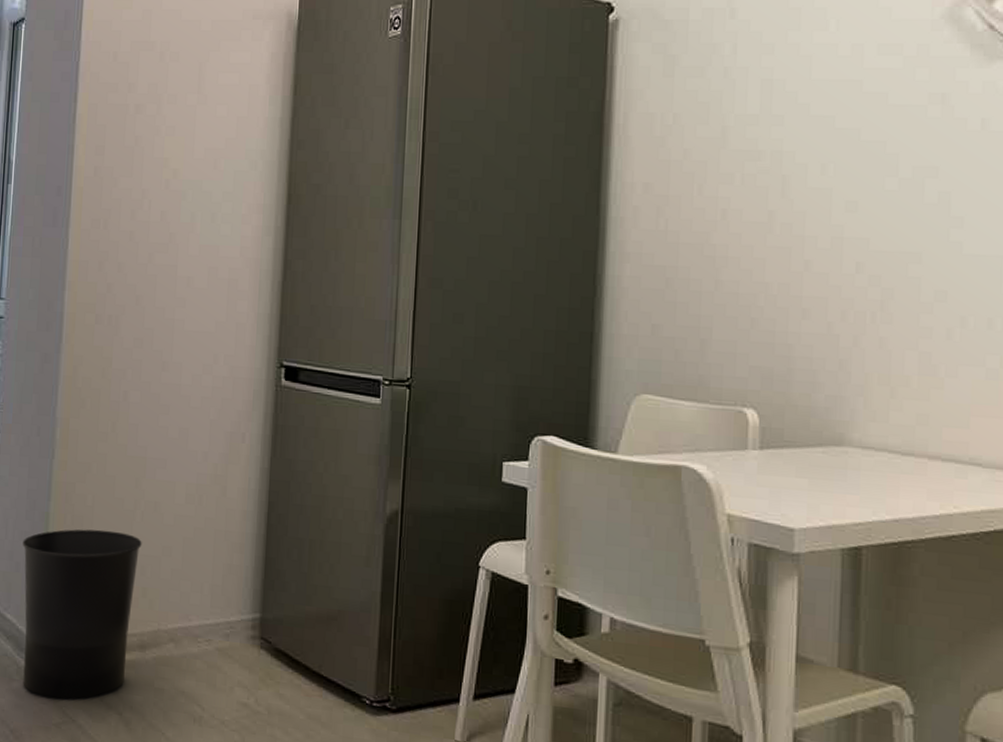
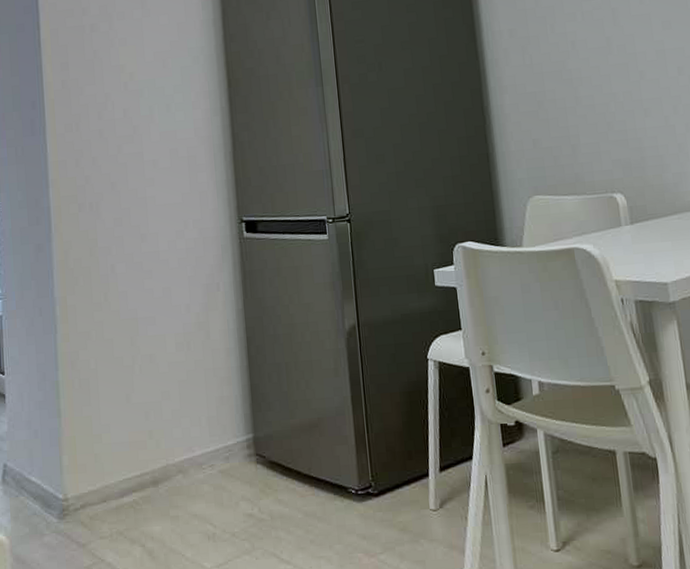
waste bin: present [22,529,142,699] -> none [38,386,143,544]

